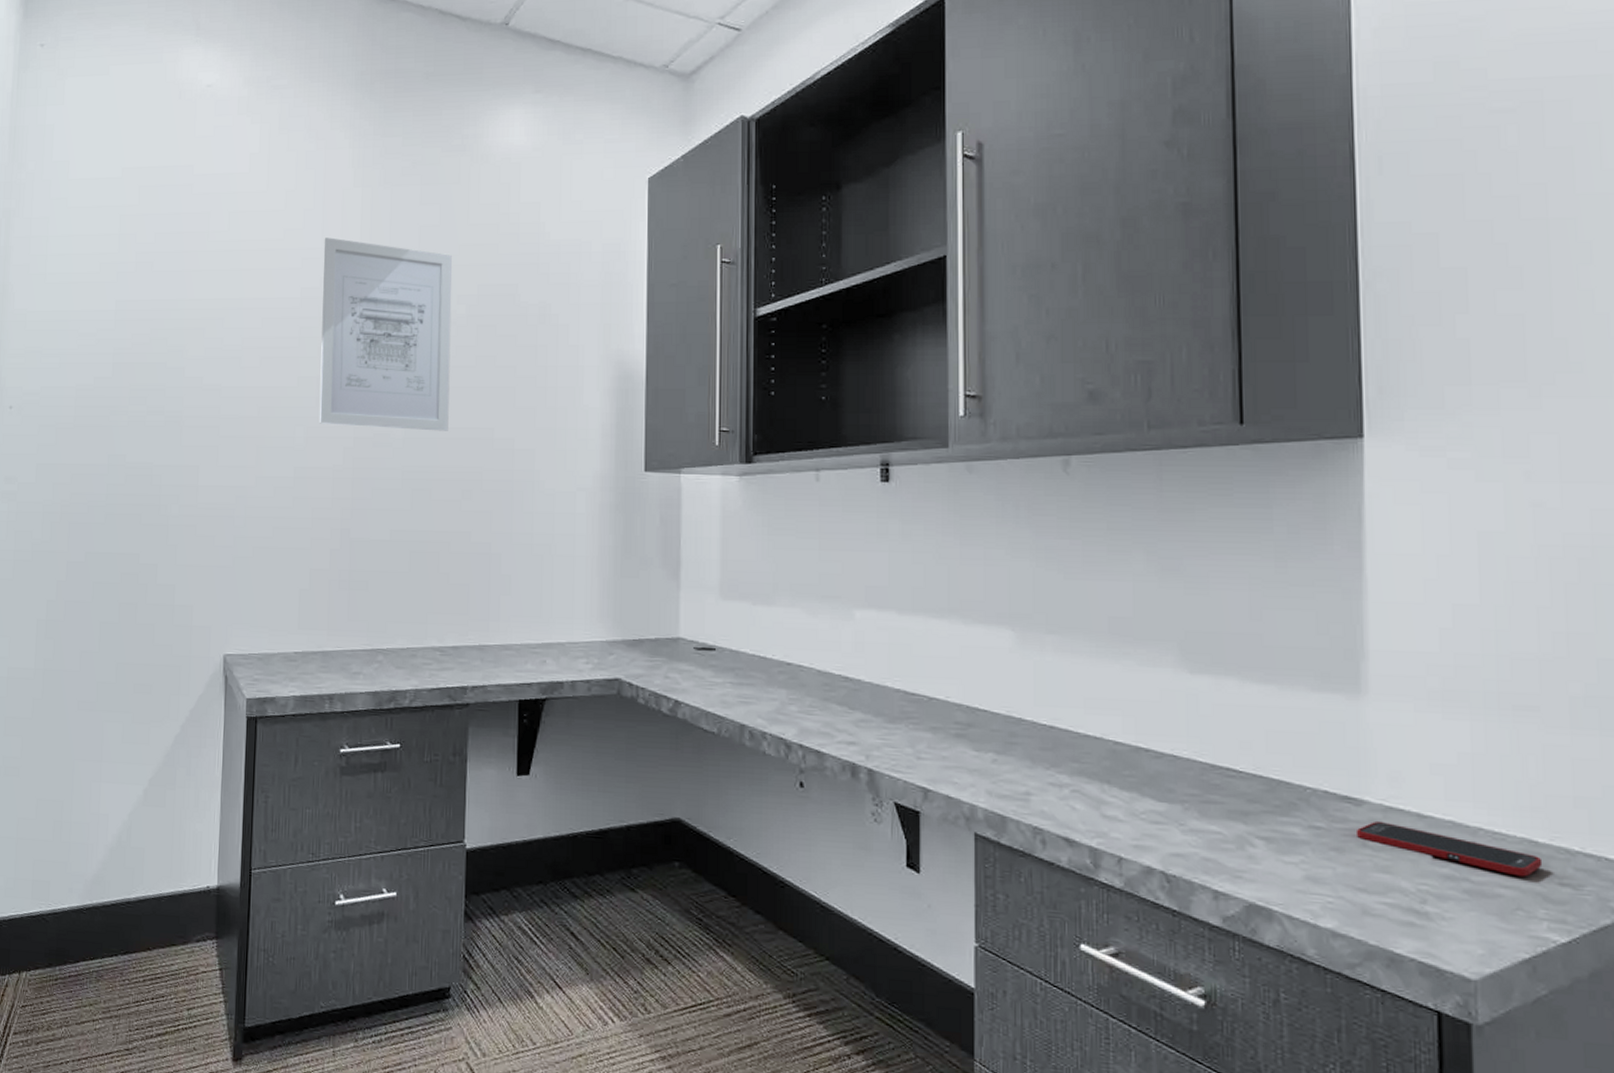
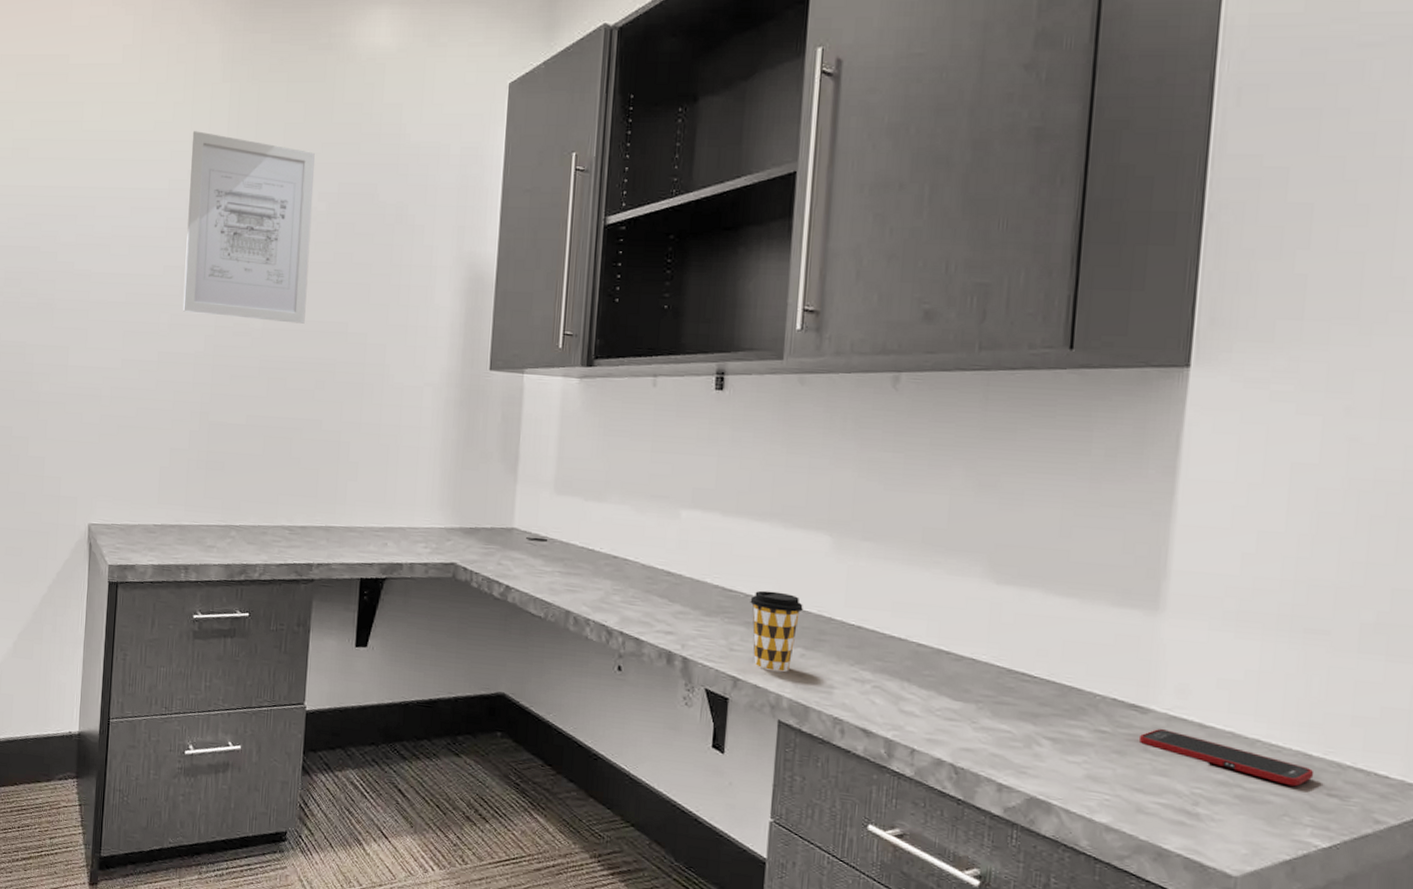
coffee cup: none [935,692,991,781] -> present [750,590,803,673]

